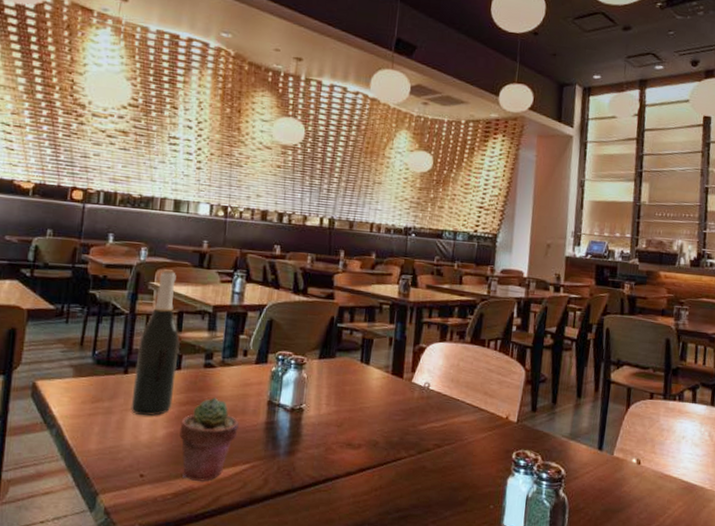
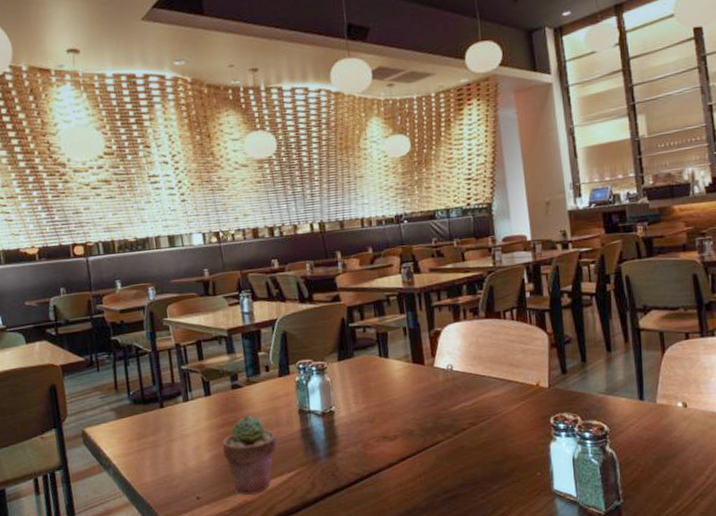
wine bottle: present [131,269,180,416] -> none [166,303,211,444]

